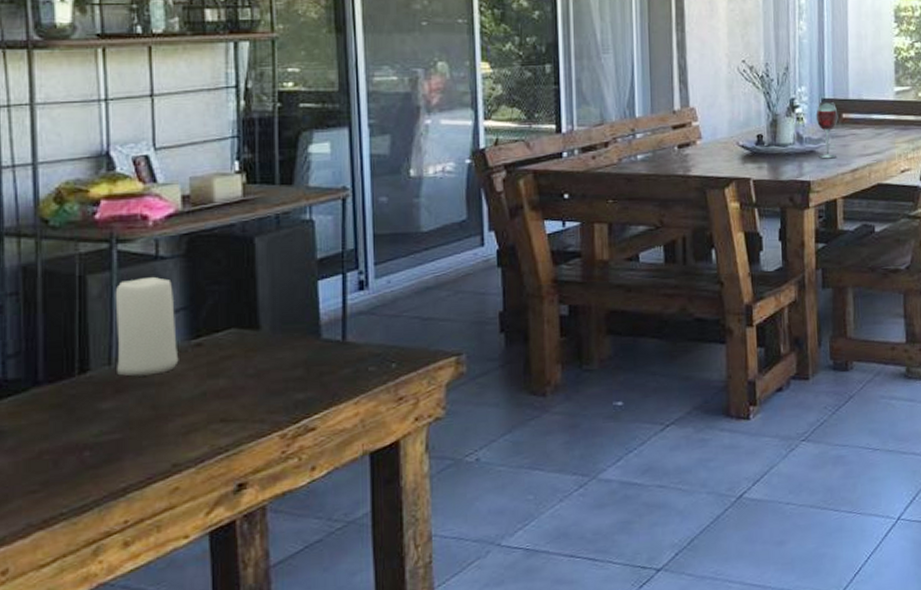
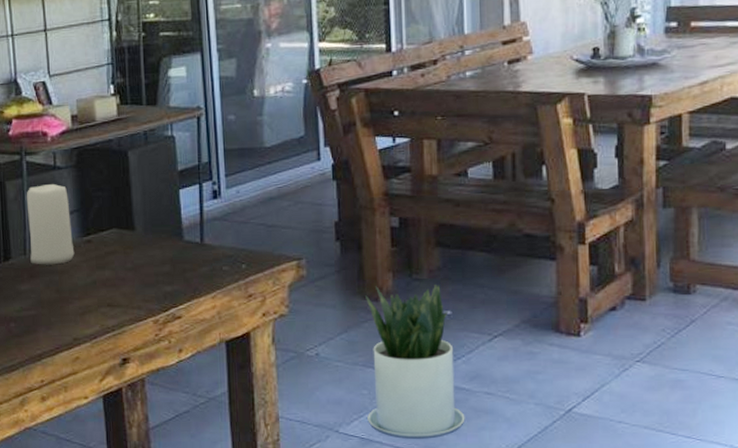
planter: none [532,375,637,545] -> present [366,285,465,439]
wineglass: present [815,101,838,159] -> none [659,9,686,72]

